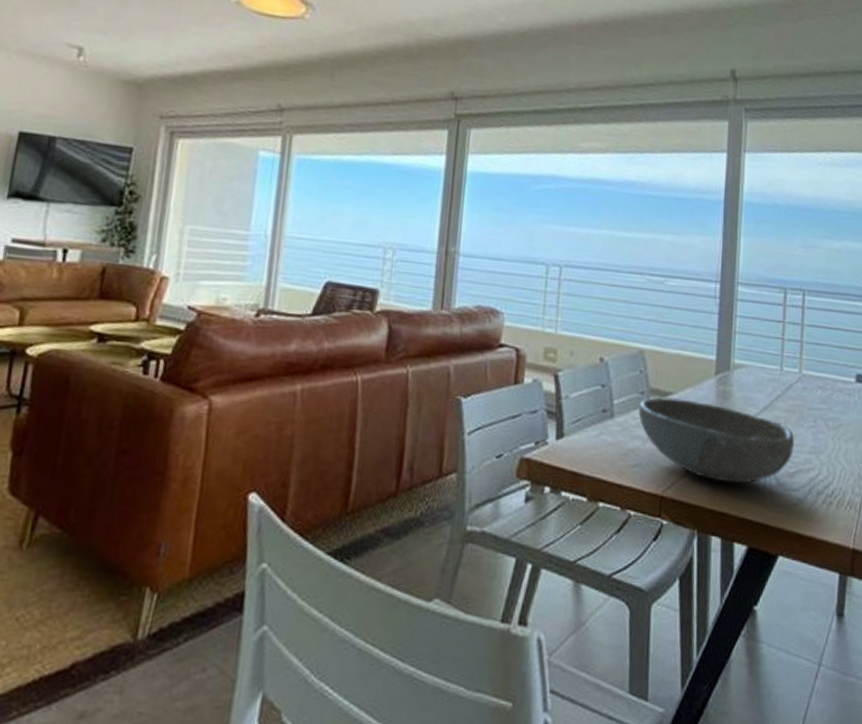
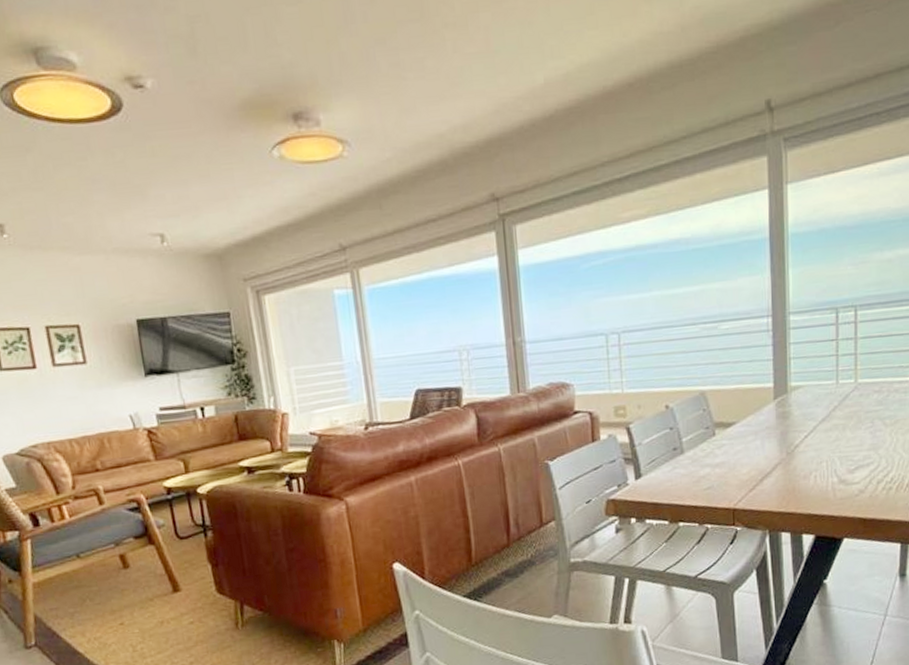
bowl: present [638,397,794,484] -> none [705,425,853,489]

